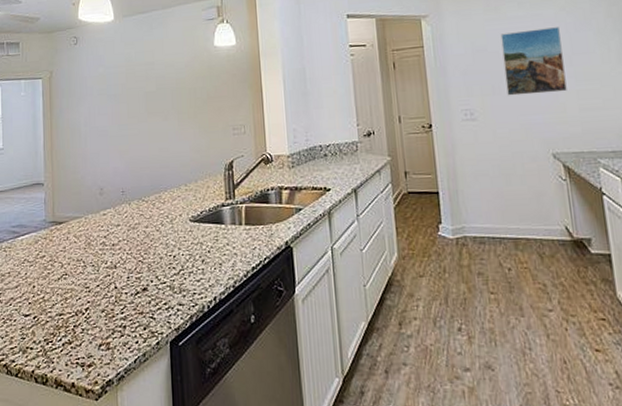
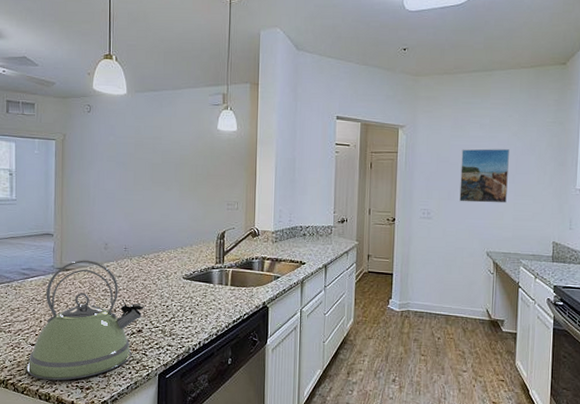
kettle: none [20,209,149,358] -> present [26,260,145,381]

